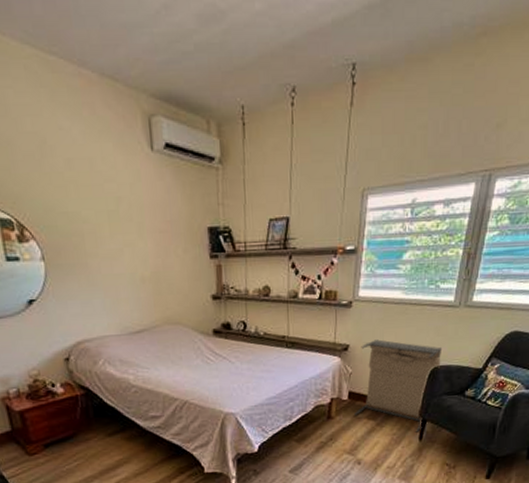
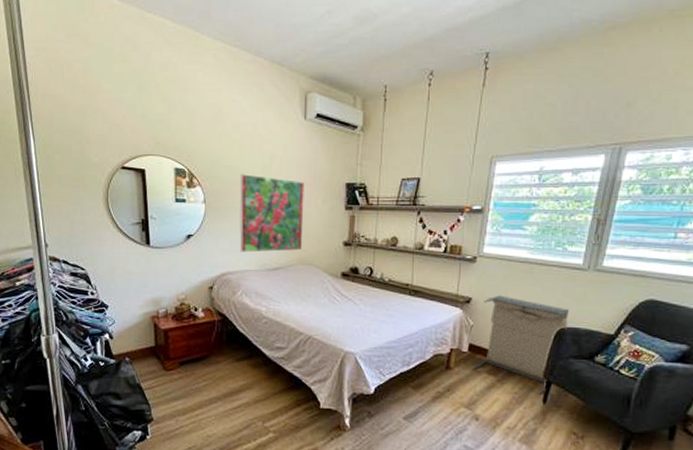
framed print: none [81,222,167,316] -> present [239,174,304,253]

